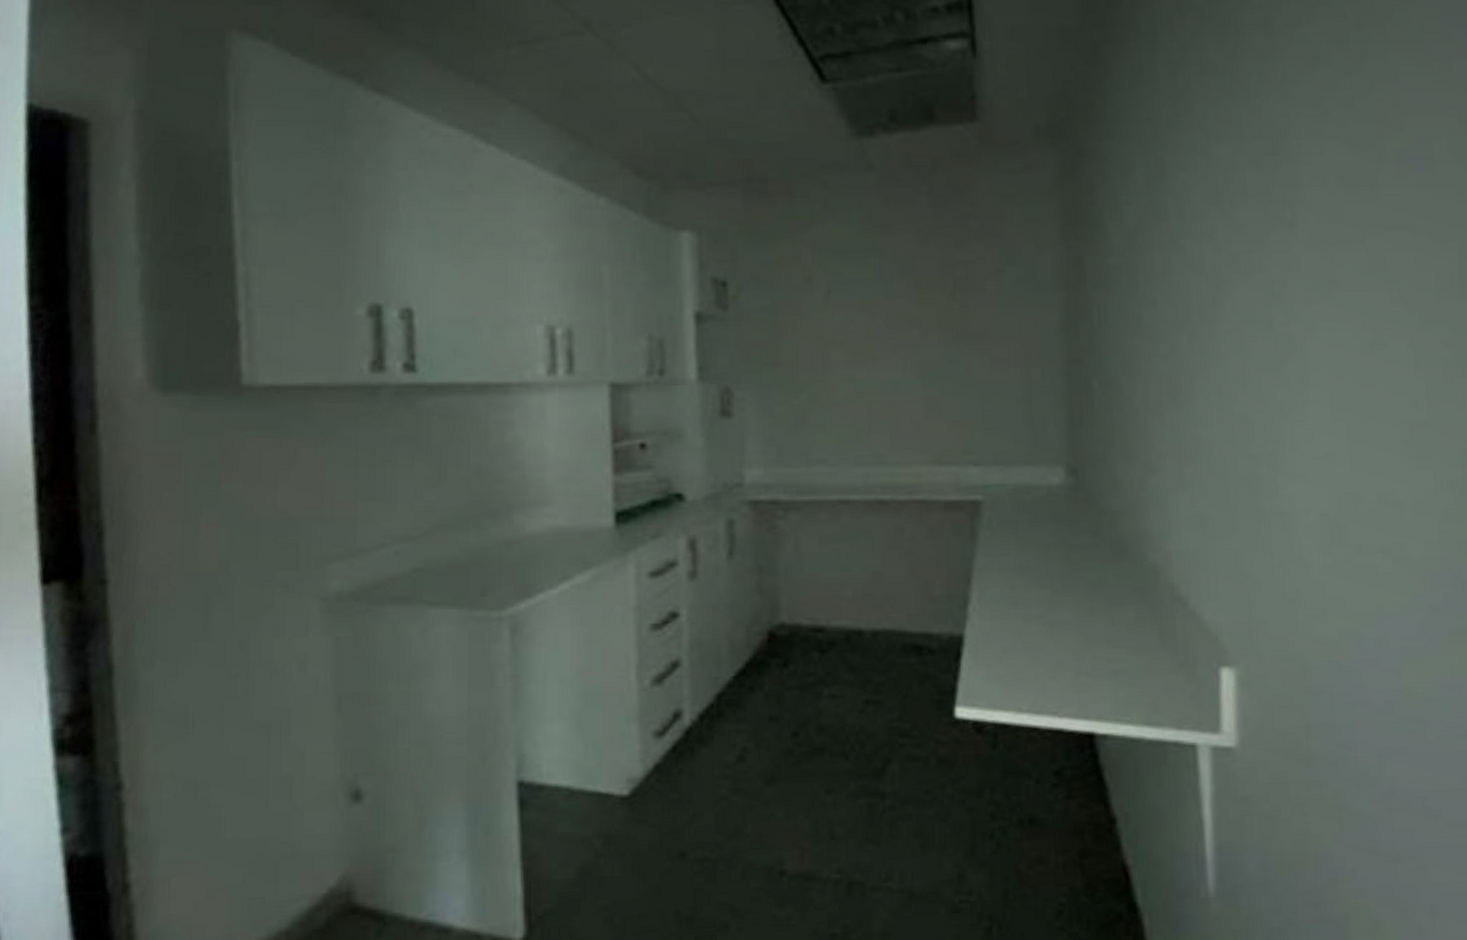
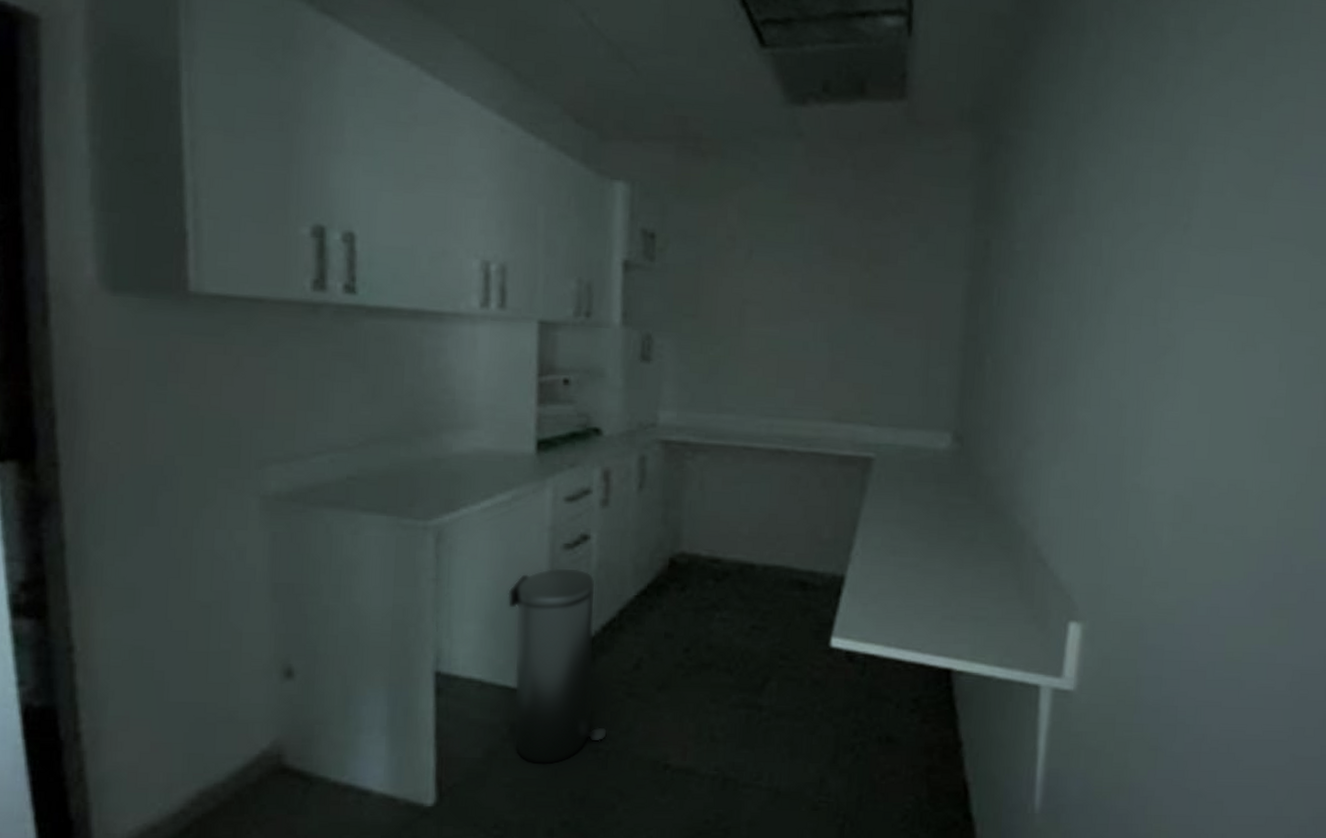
pedal bin: none [593,651,713,882] -> present [507,568,607,765]

